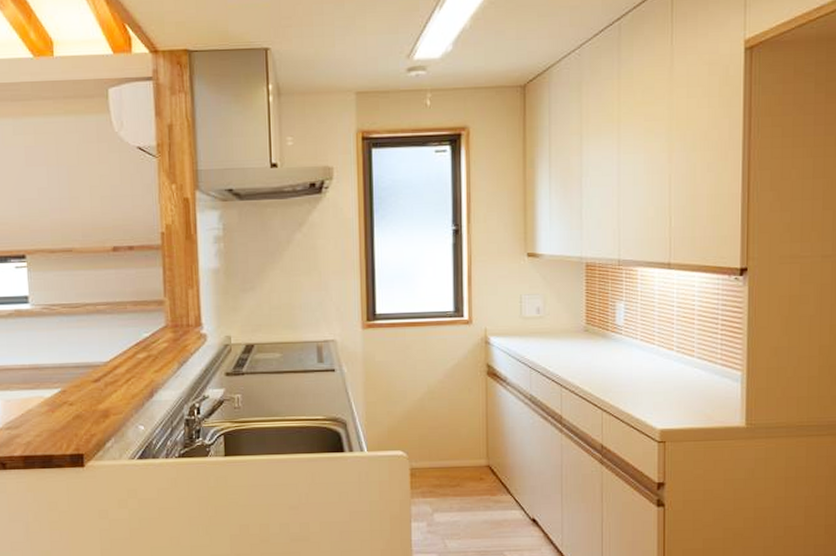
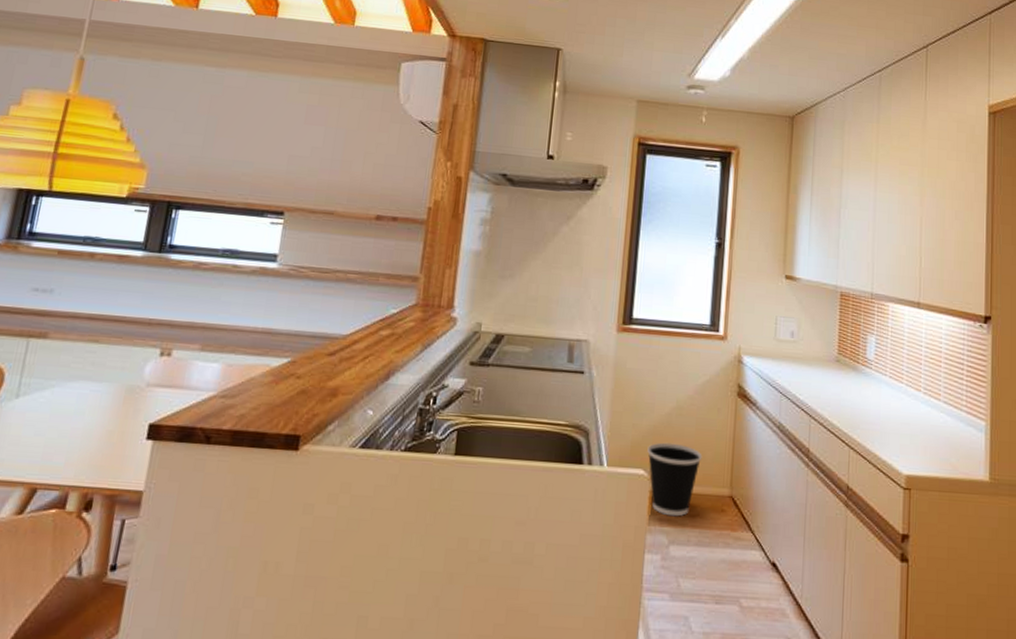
wastebasket: none [404,424,458,489] -> present [647,442,703,517]

